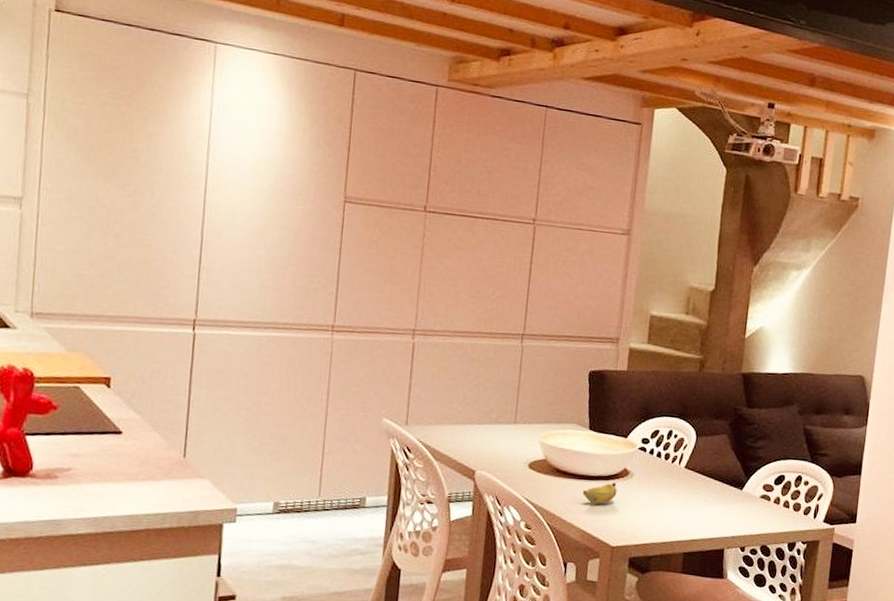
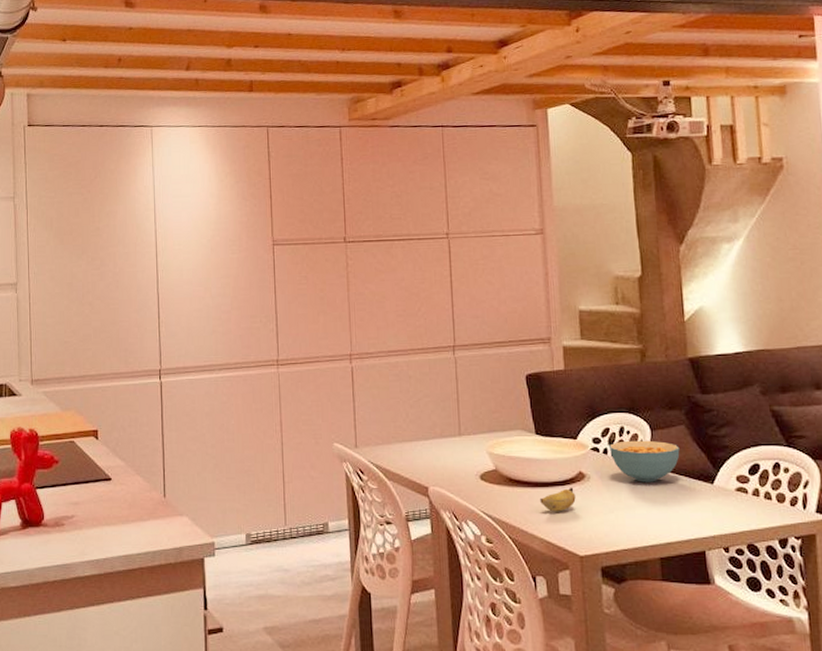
cereal bowl: none [655,443,719,484] -> present [609,440,680,482]

